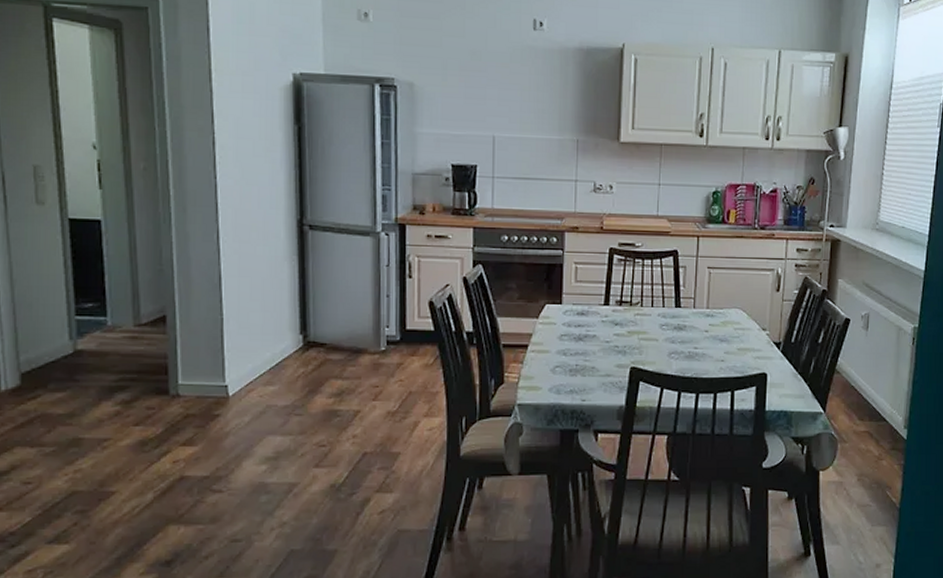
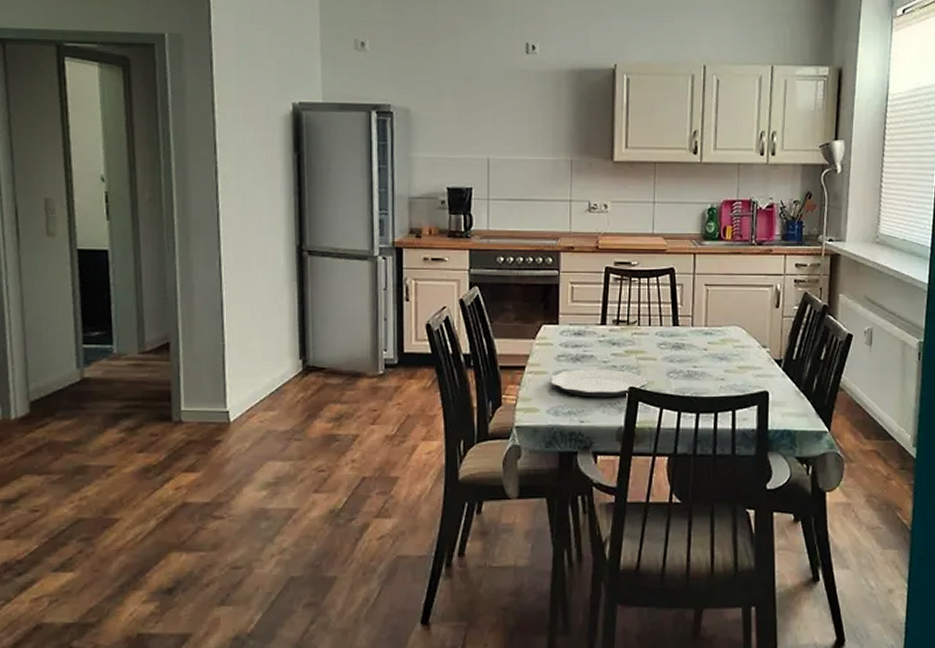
plate: none [552,348,649,377] -> present [550,369,648,398]

